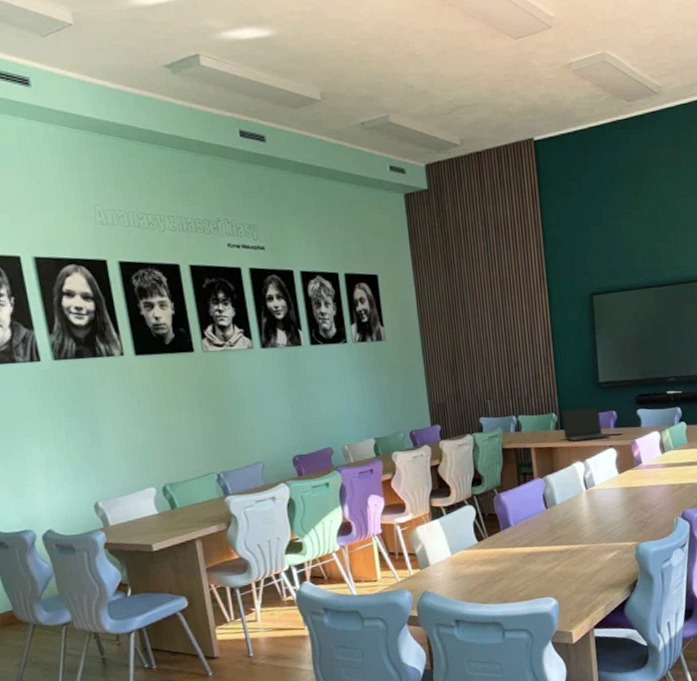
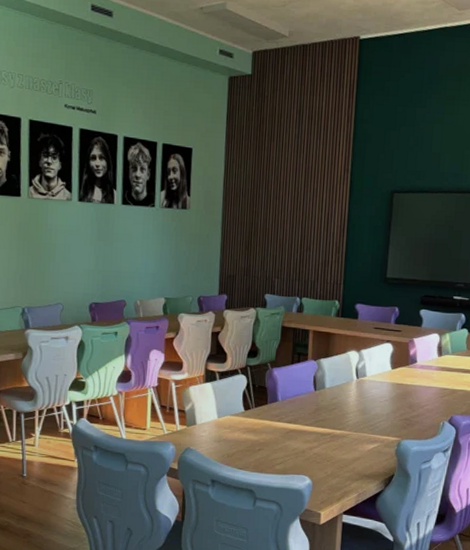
laptop: present [561,407,610,442] -> none [343,298,389,333]

